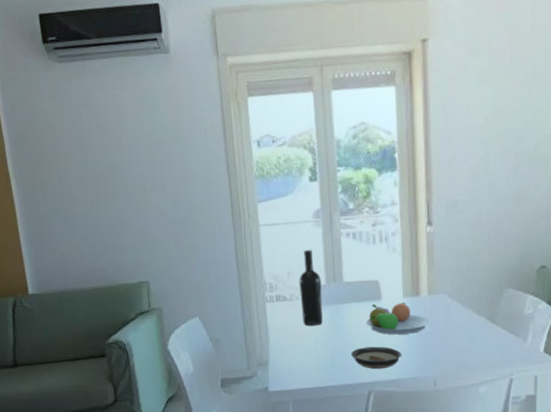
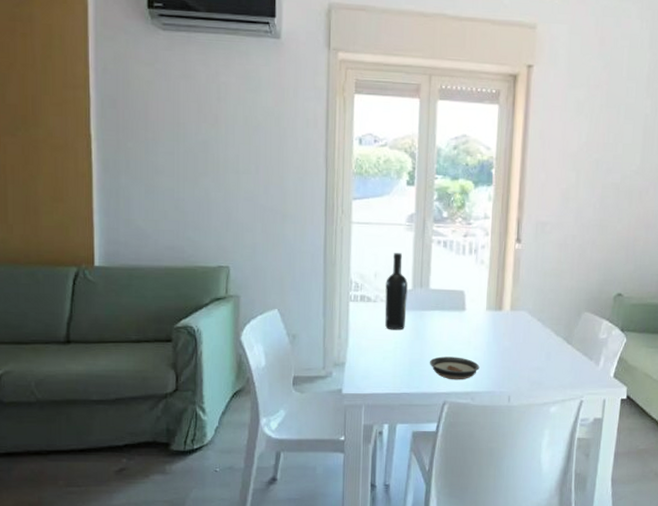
fruit bowl: present [366,302,430,335] -> none [447,314,510,347]

